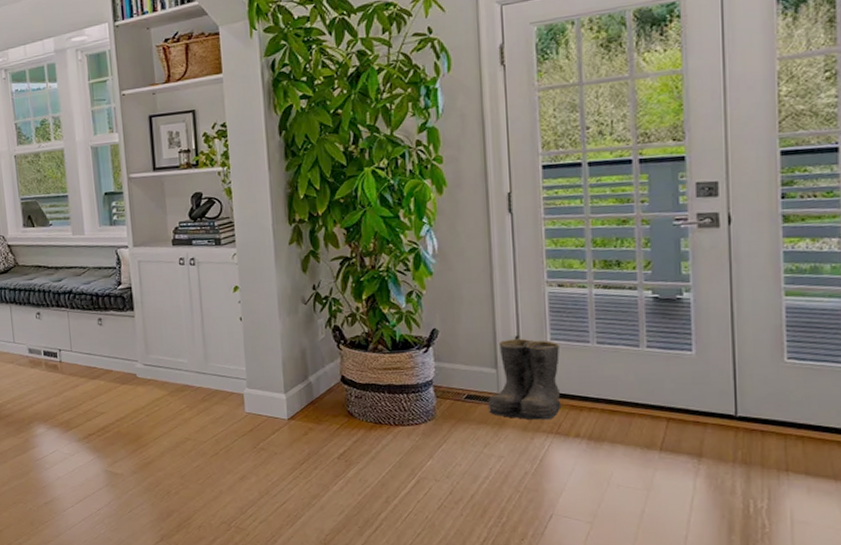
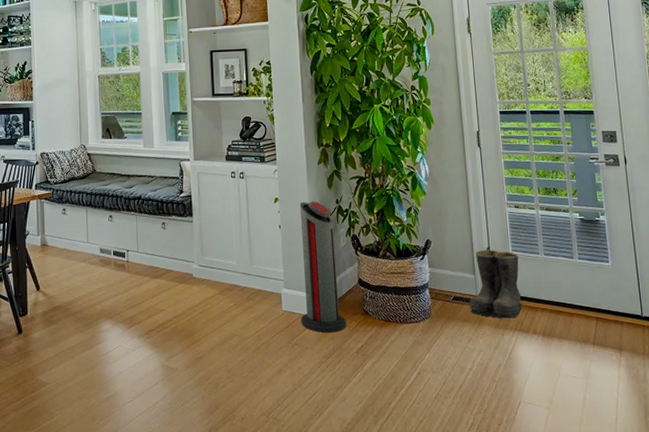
air purifier: none [265,288,325,437] -> present [299,201,346,333]

